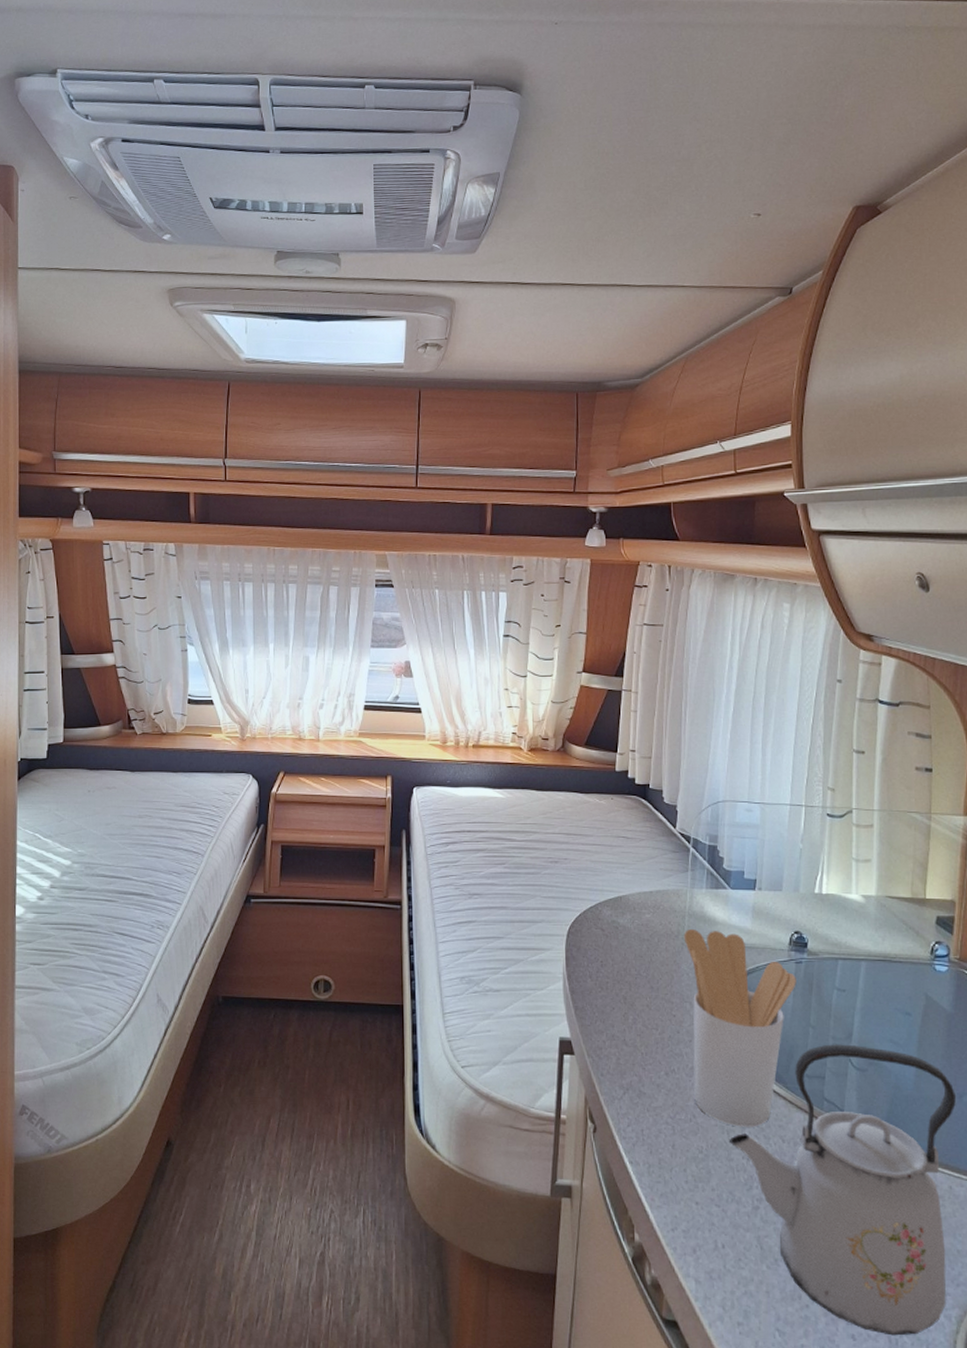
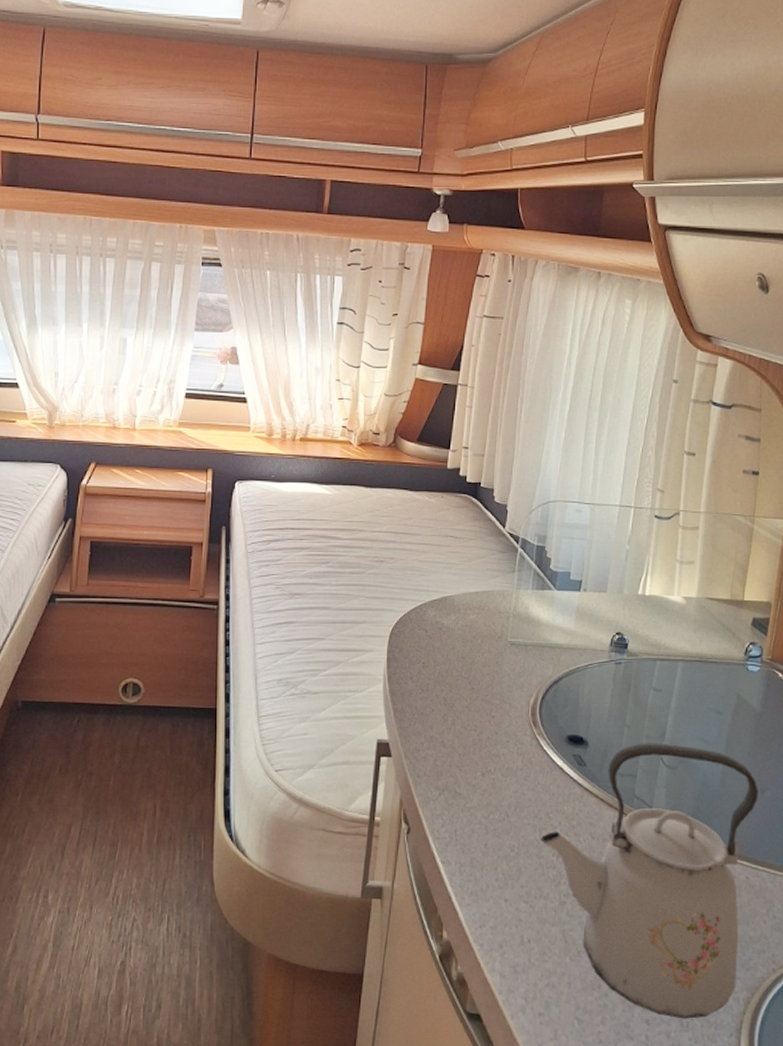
utensil holder: present [683,928,796,1127] -> none [507,629,615,825]

